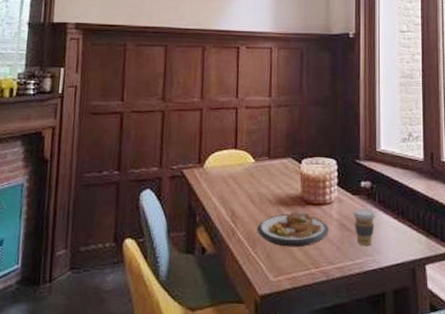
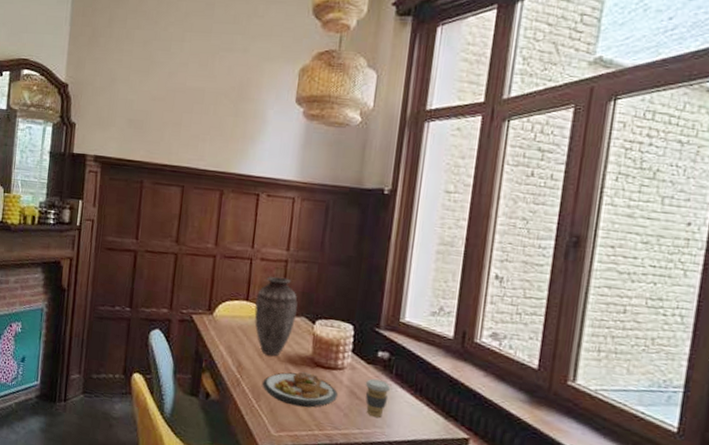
vase: none [244,122,284,201] -> present [254,276,298,357]

